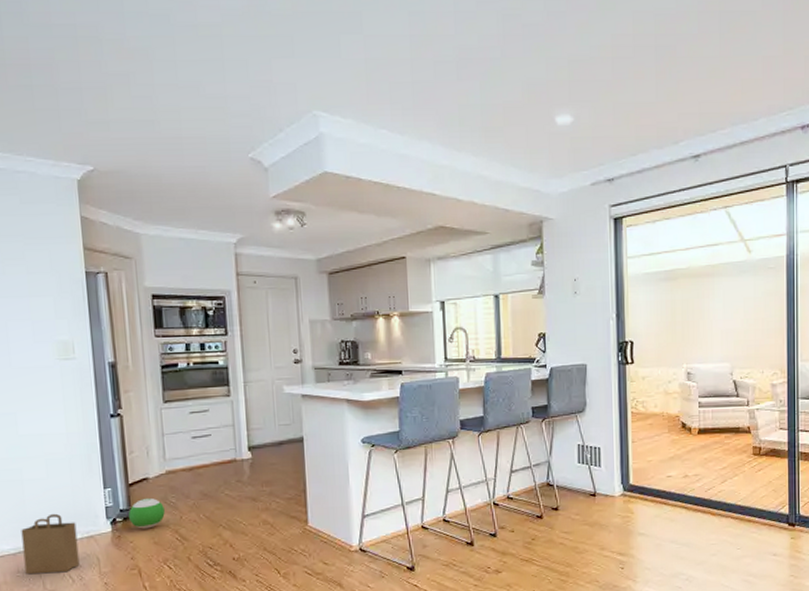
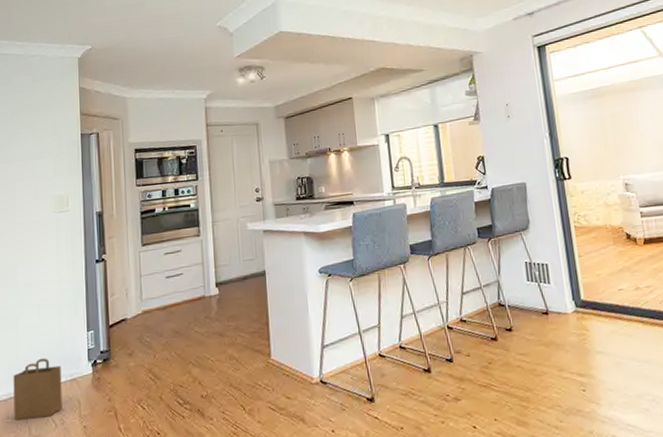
toy ball: present [129,497,165,529] -> none [108,338,140,370]

